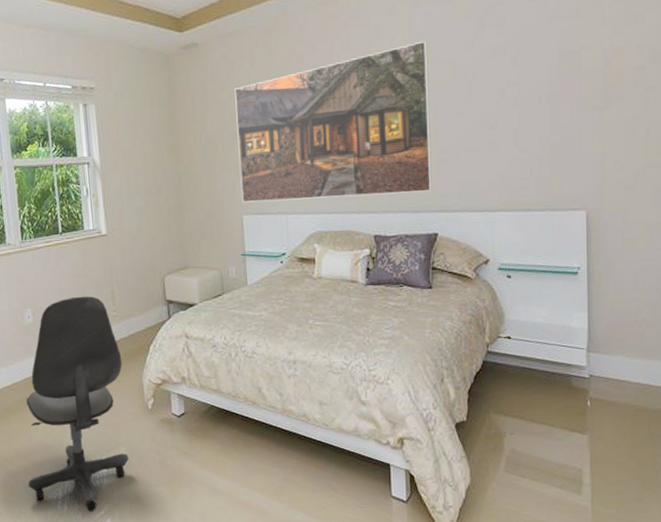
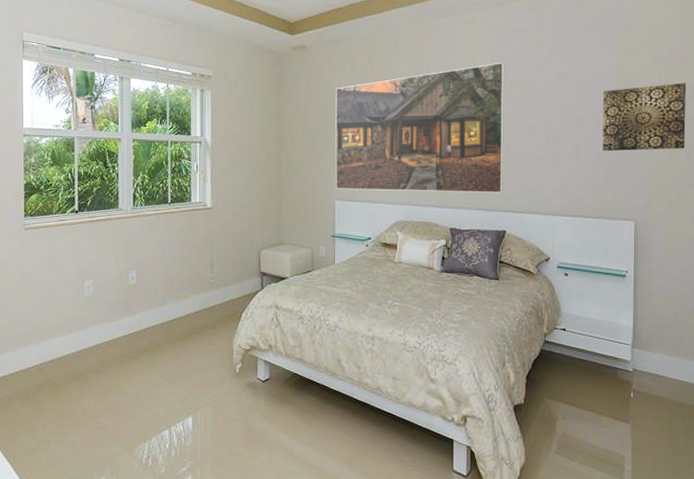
office chair: present [25,296,129,512] -> none [116,262,216,468]
wall art: none [545,44,644,134] -> present [602,82,686,152]

